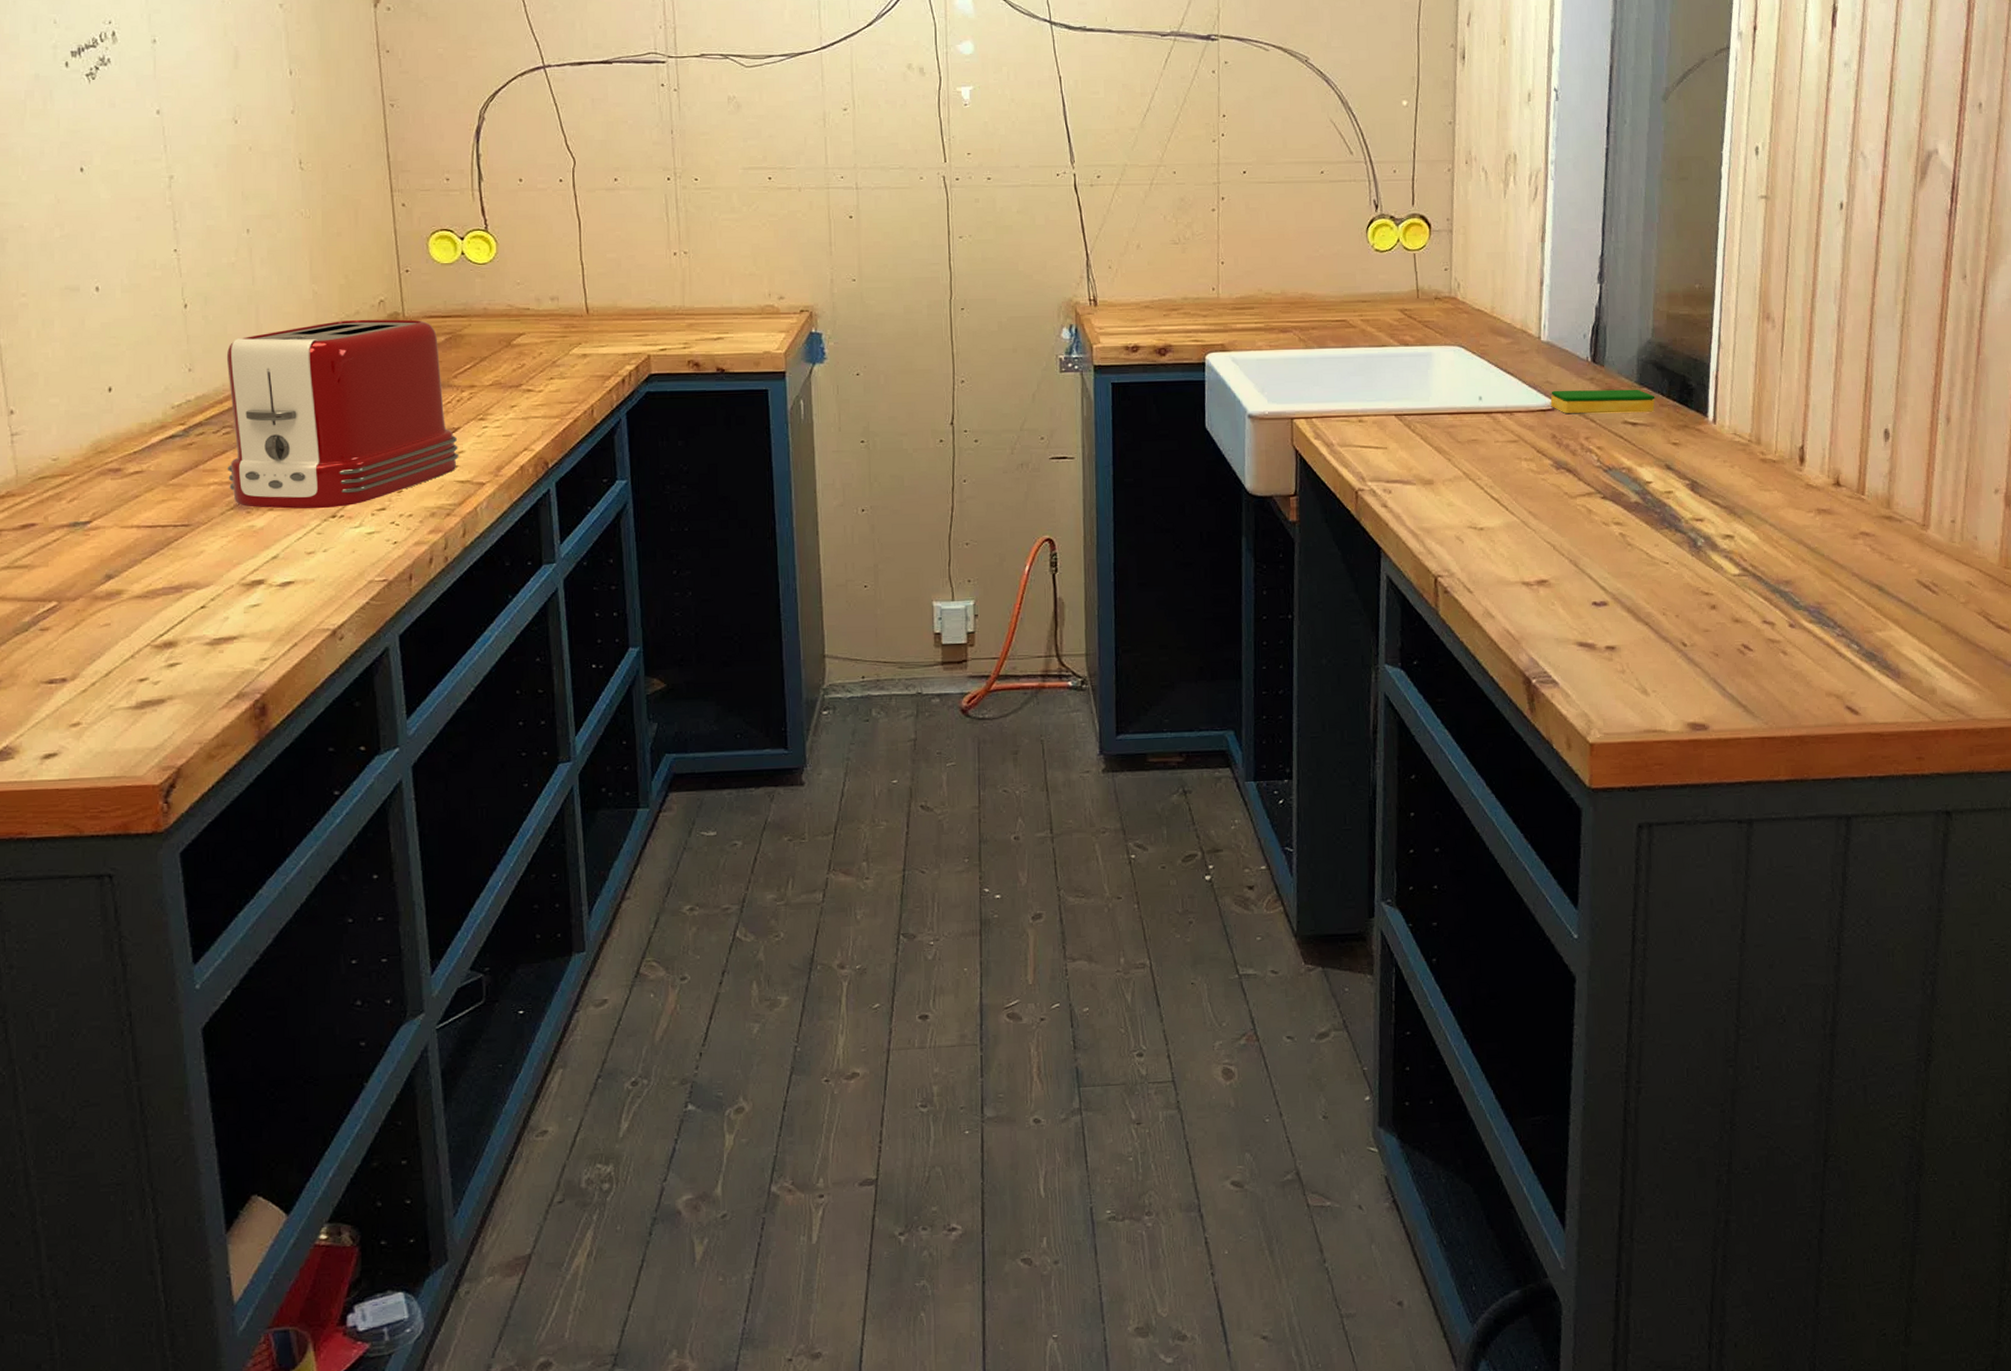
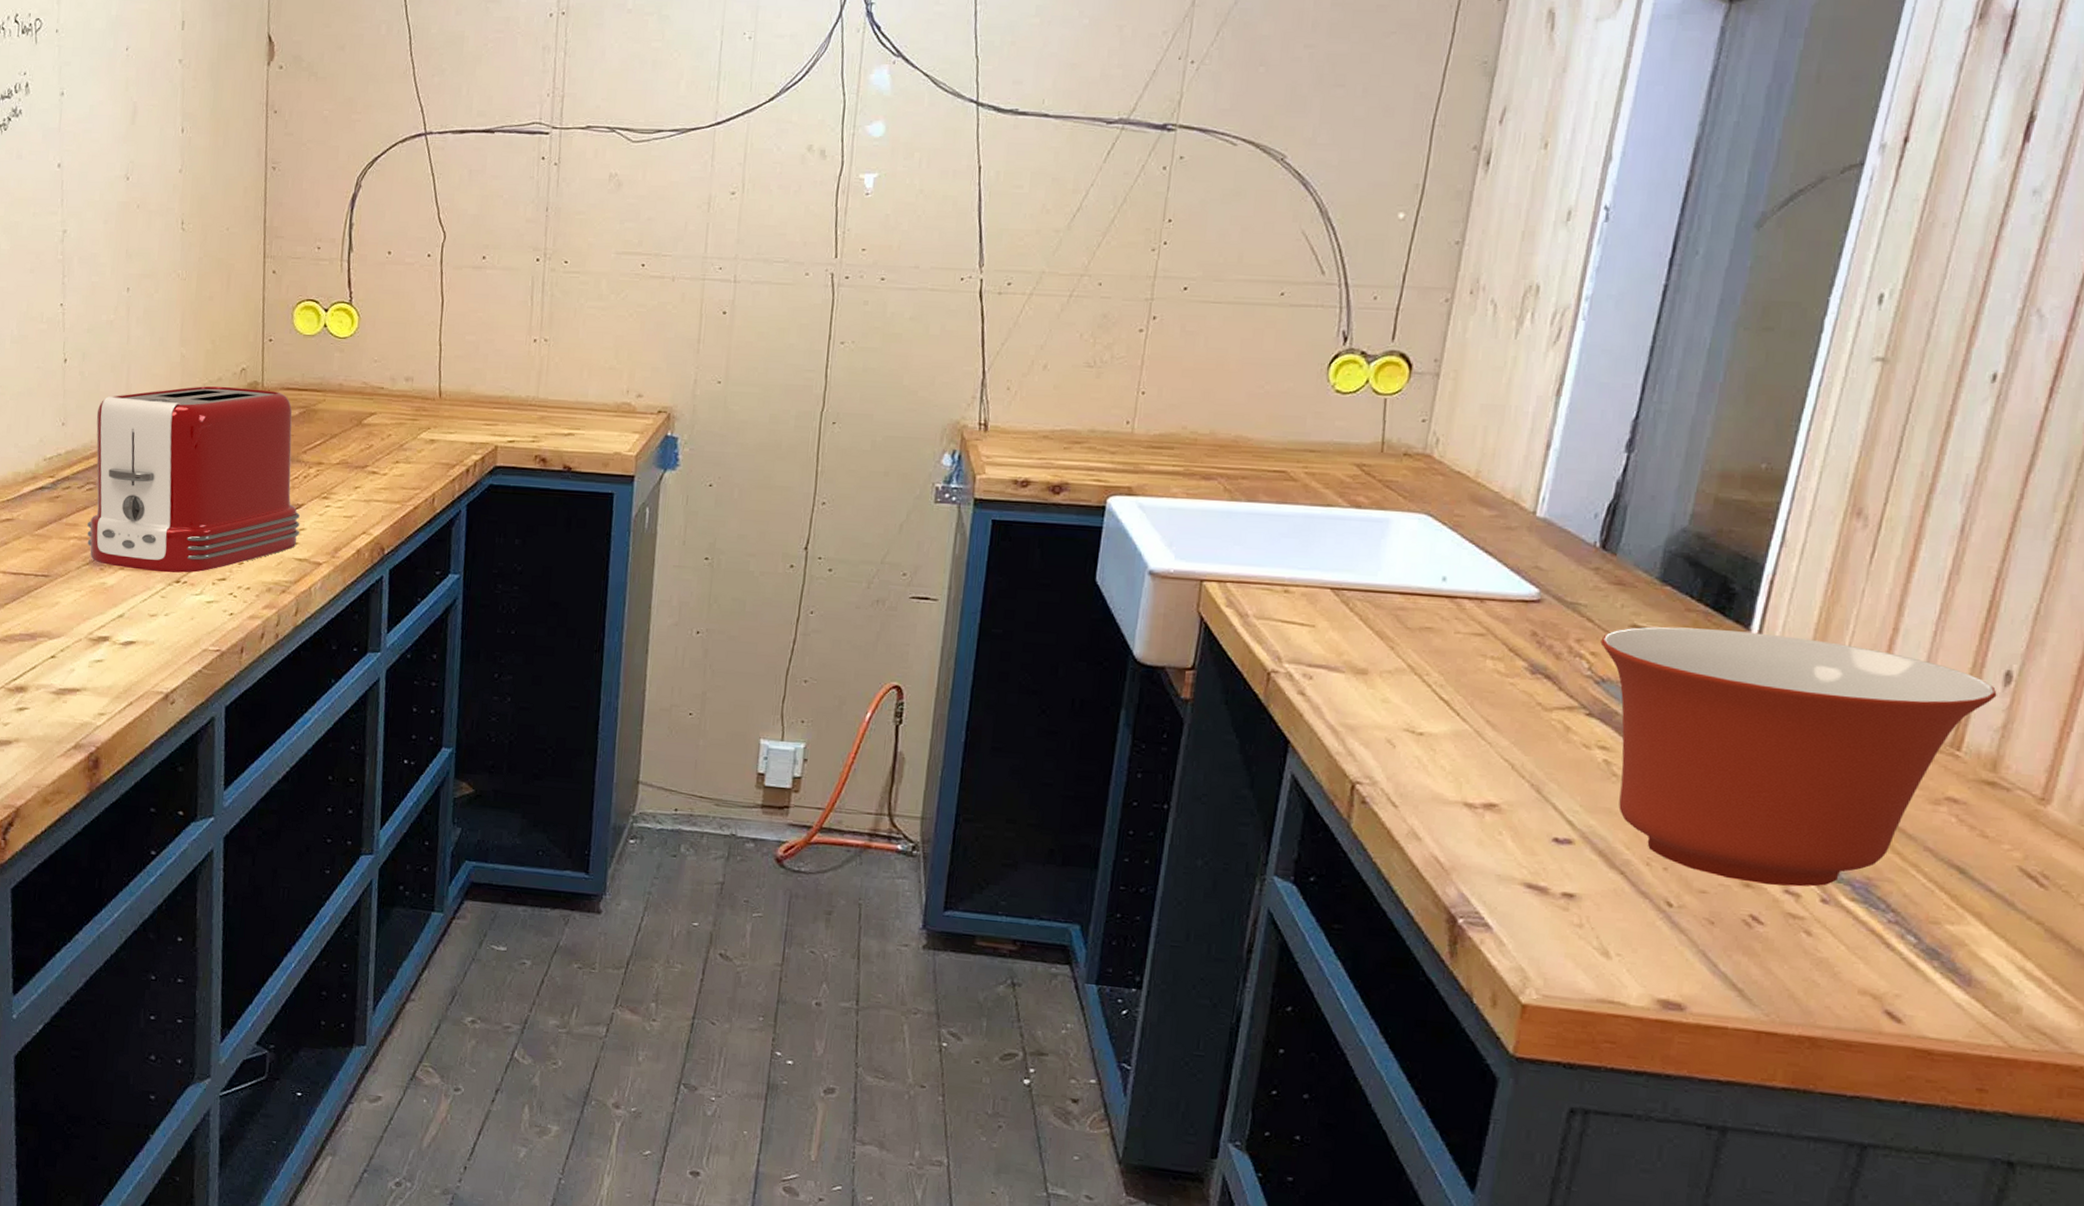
dish sponge: present [1550,389,1655,414] -> none [1536,578,1681,617]
mixing bowl: none [1603,418,1882,618] -> present [1600,627,1997,887]

